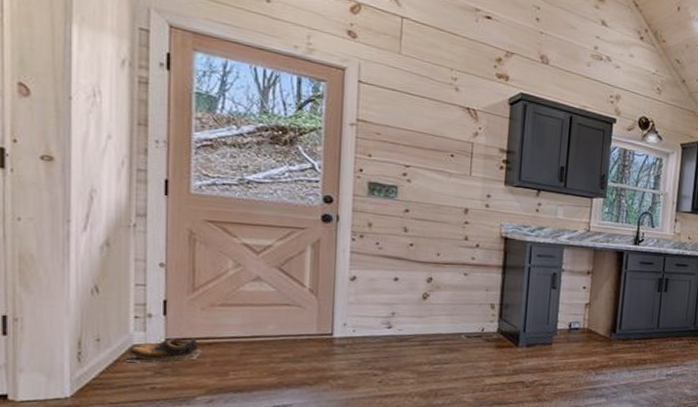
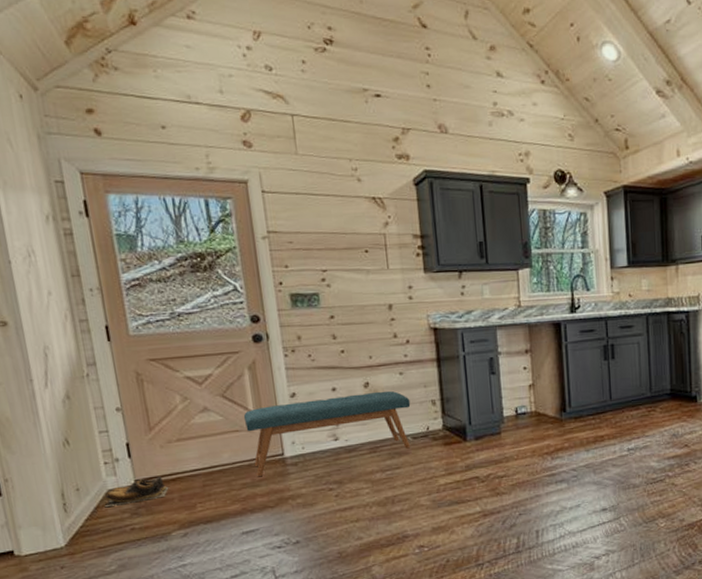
bench: none [297,285,470,353] -> present [243,390,411,477]

